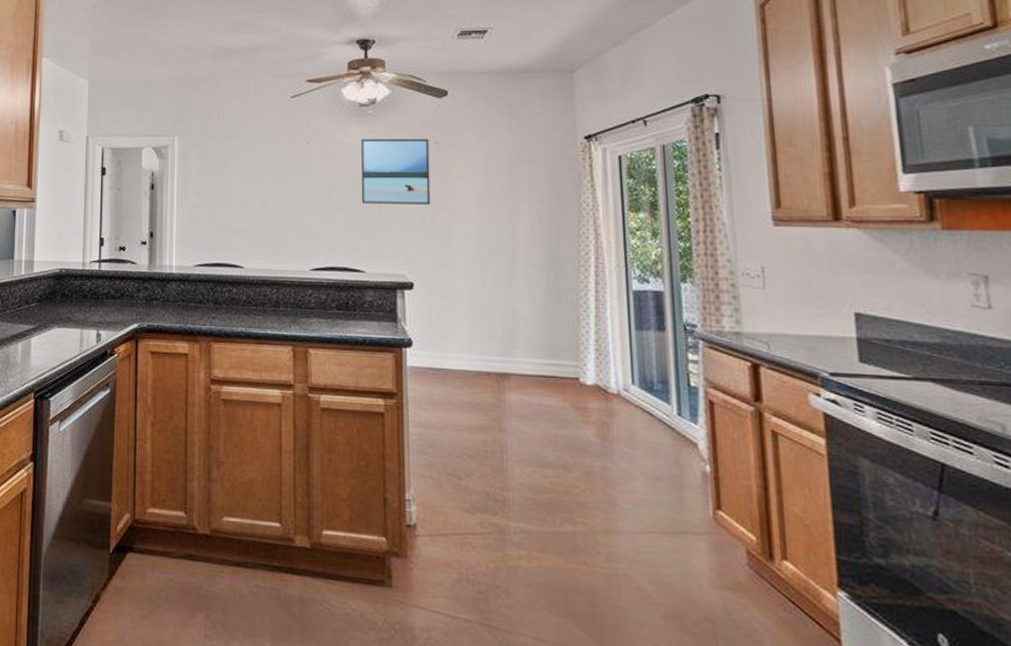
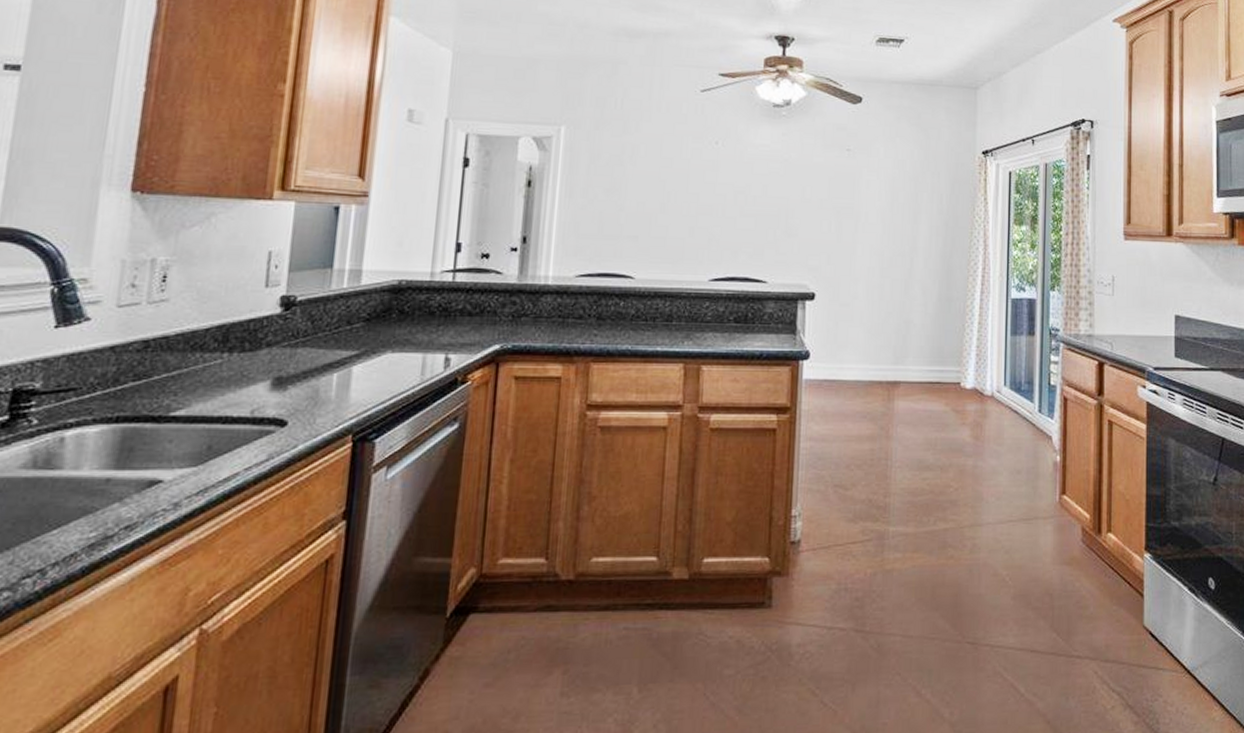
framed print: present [361,138,431,205] -> none [769,141,841,213]

